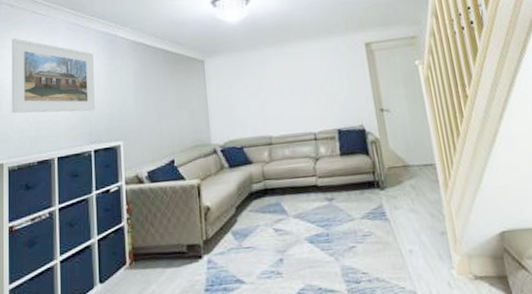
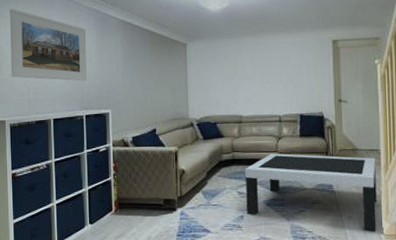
coffee table: none [280,174,445,267] -> present [245,153,377,231]

